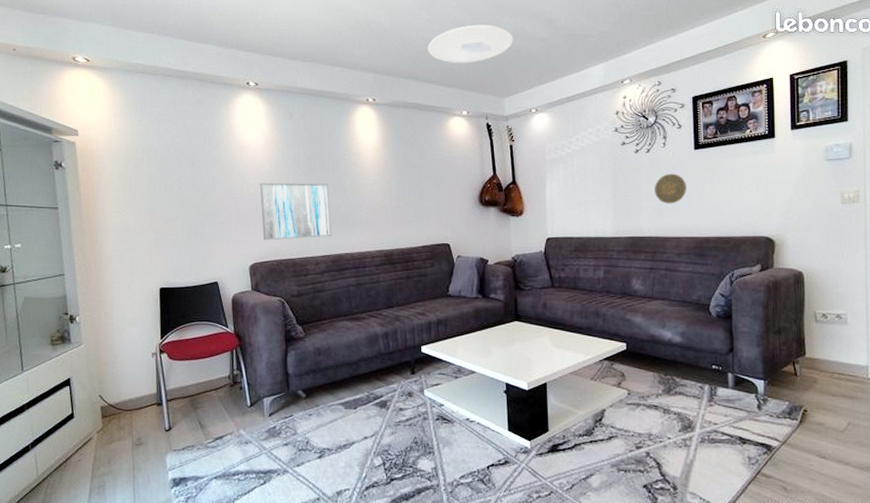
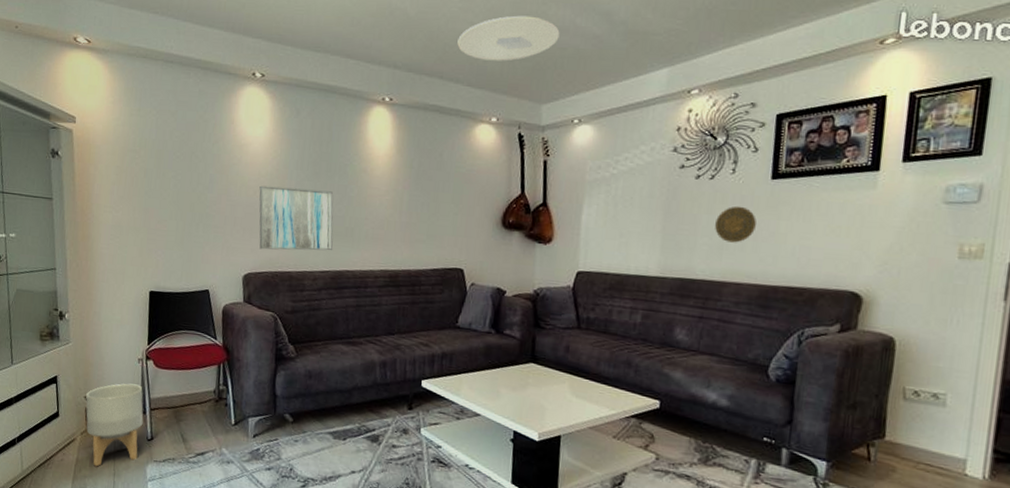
planter: none [101,378,160,463] -> present [85,383,144,467]

